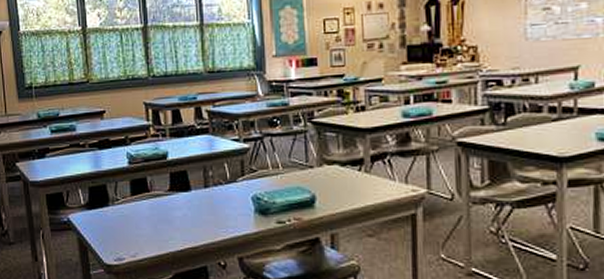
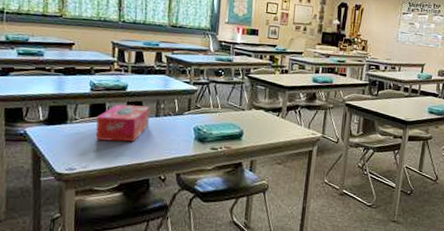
tissue box: none [138,176,198,222] -> present [95,104,150,142]

